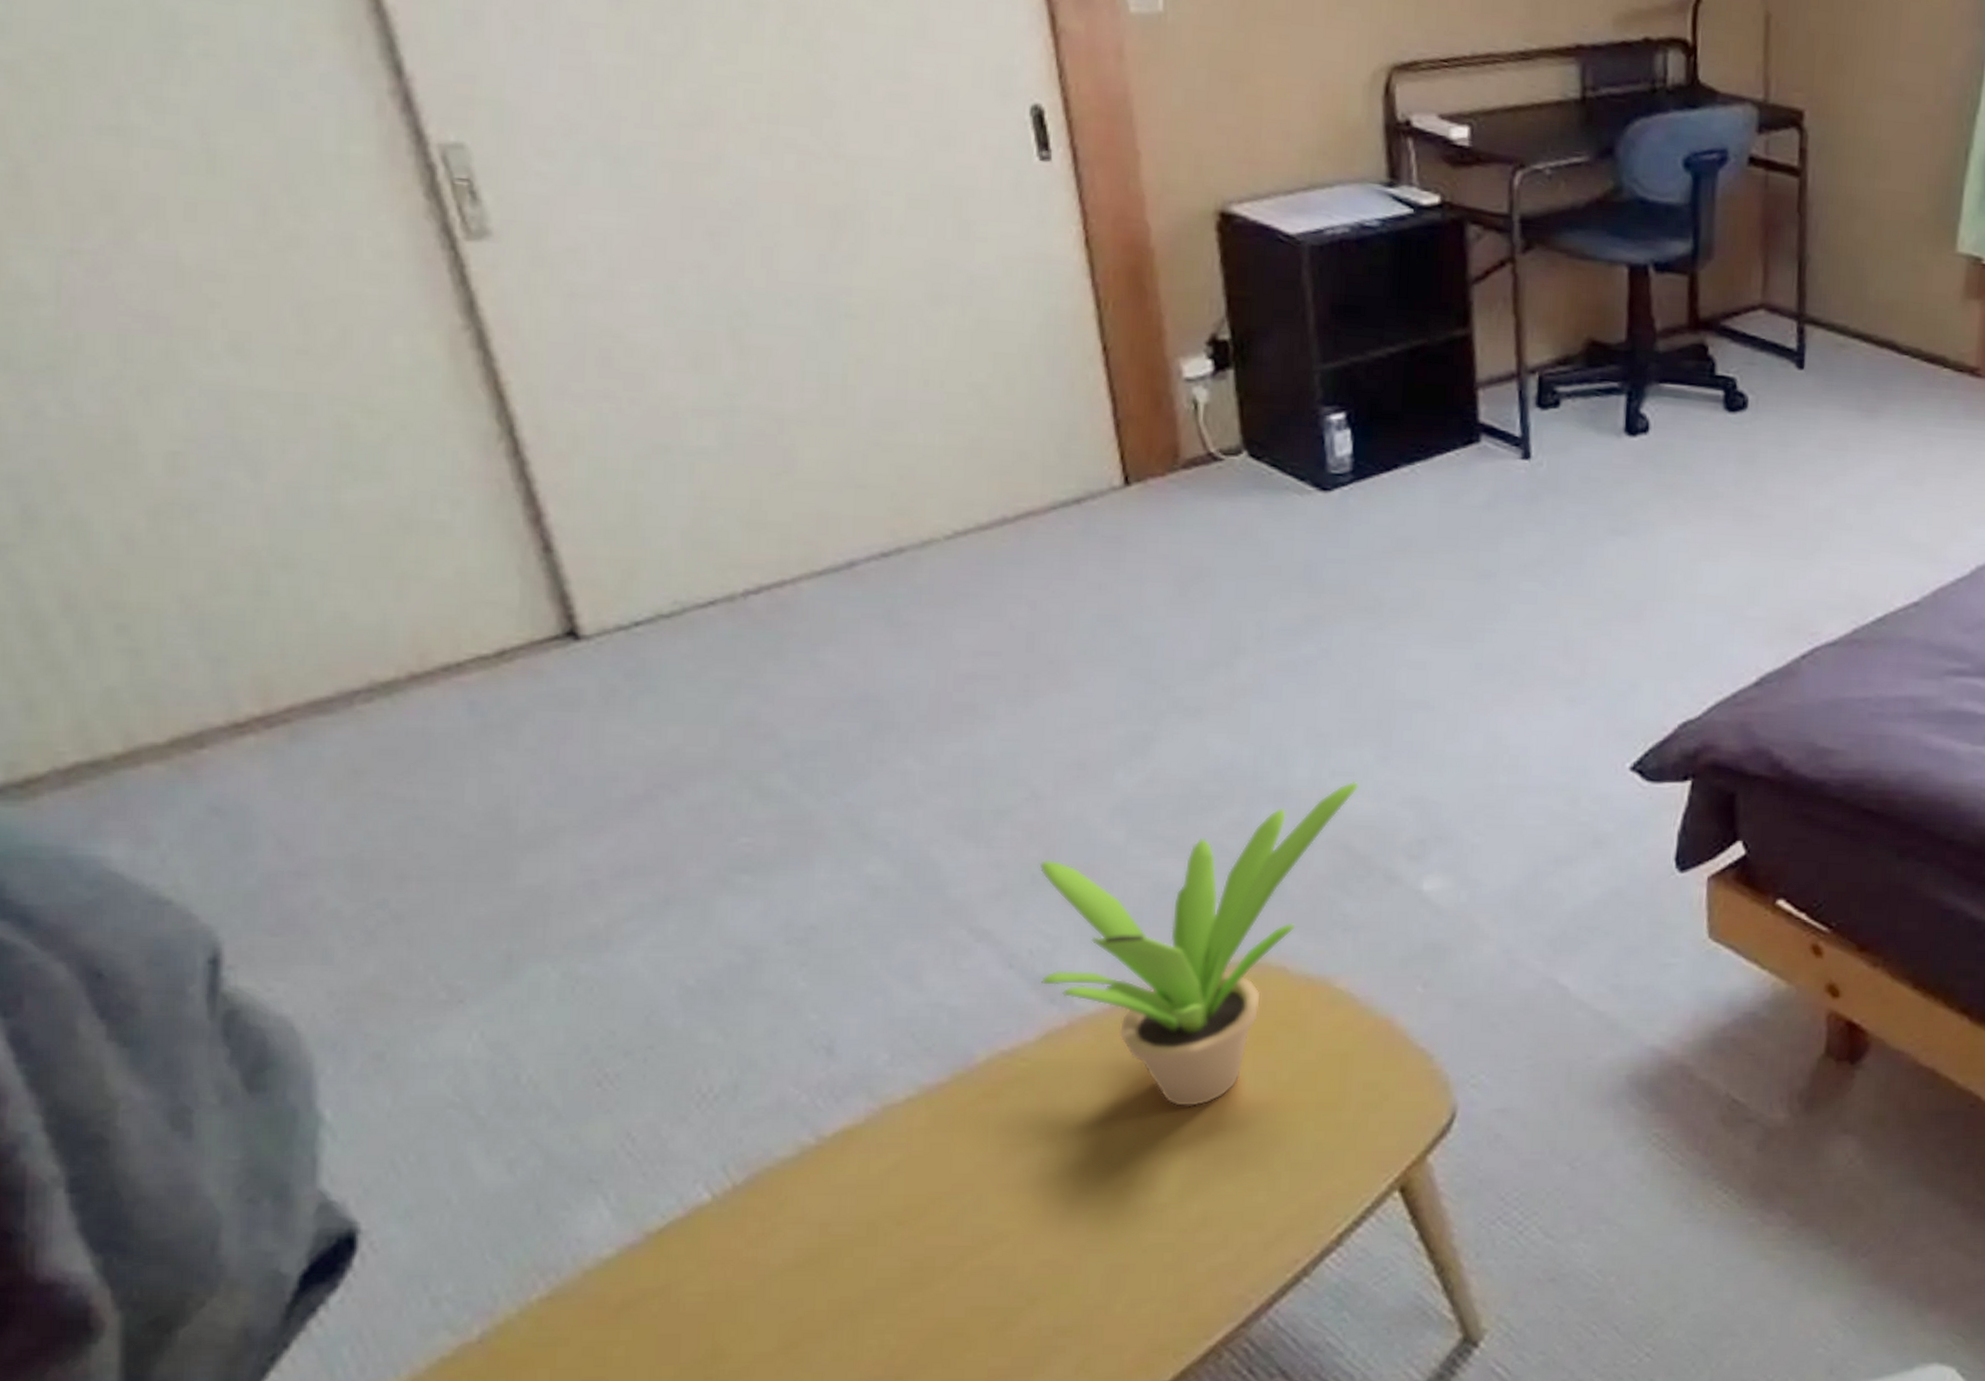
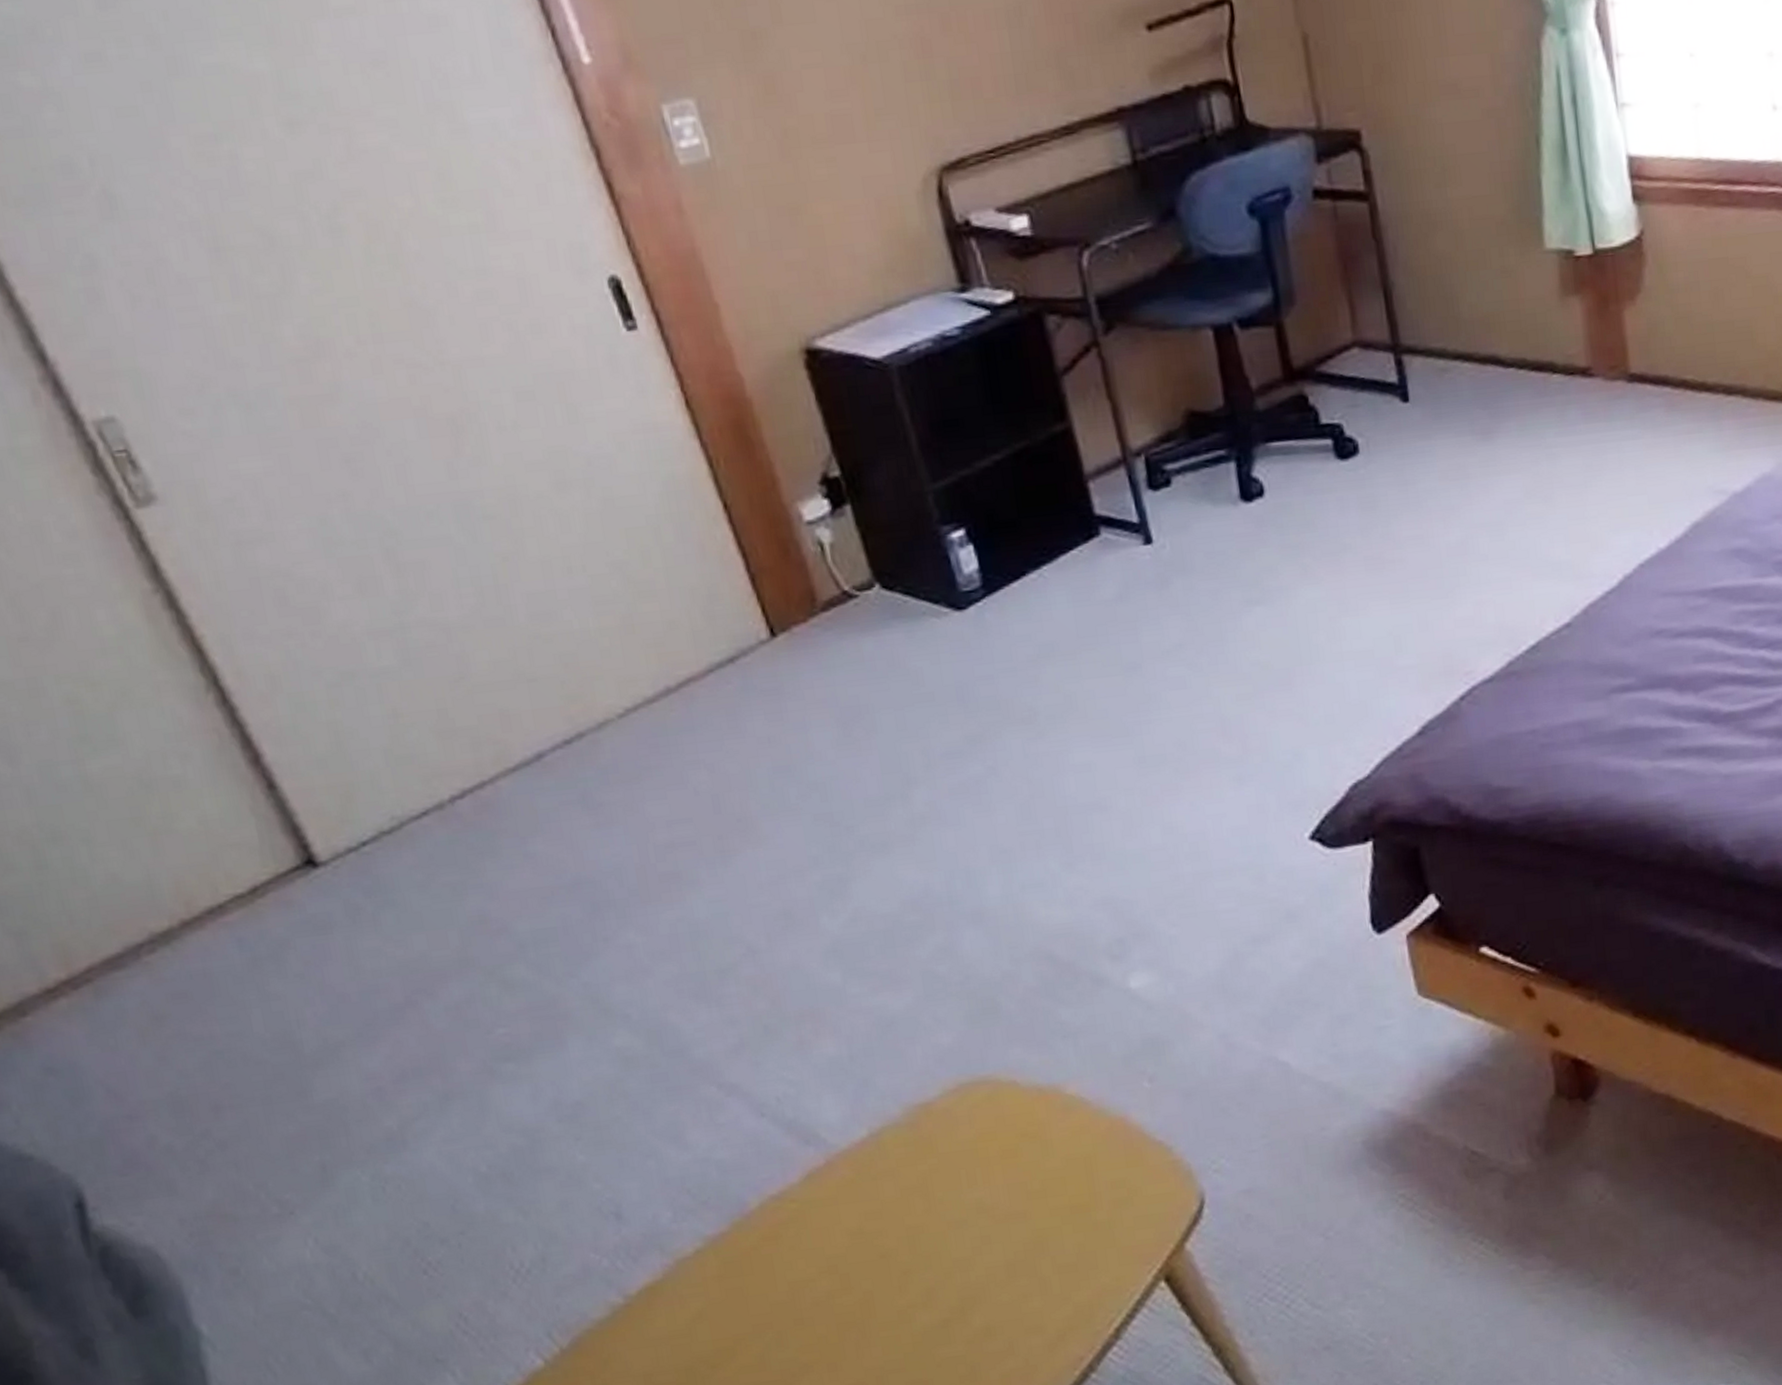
potted plant: present [1039,781,1359,1107] -> none [768,891,1051,1227]

